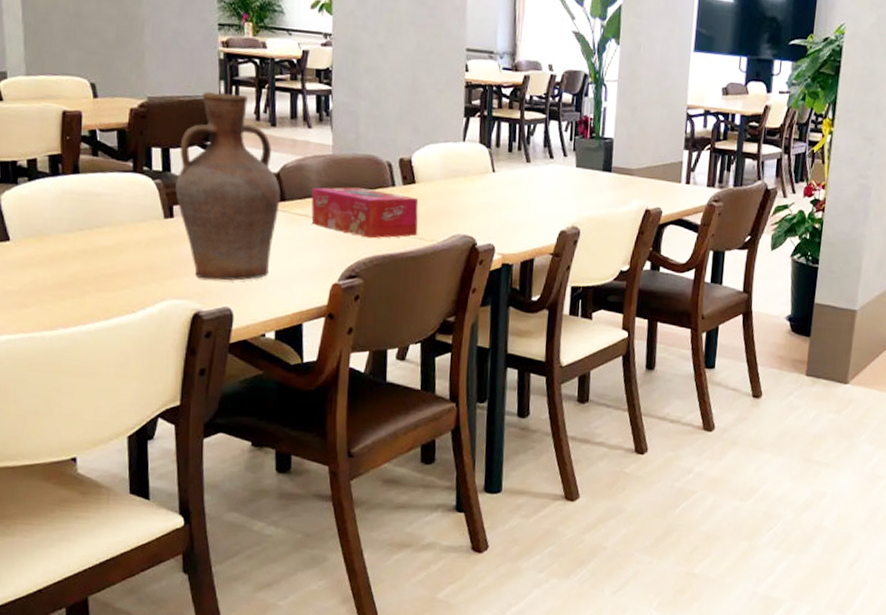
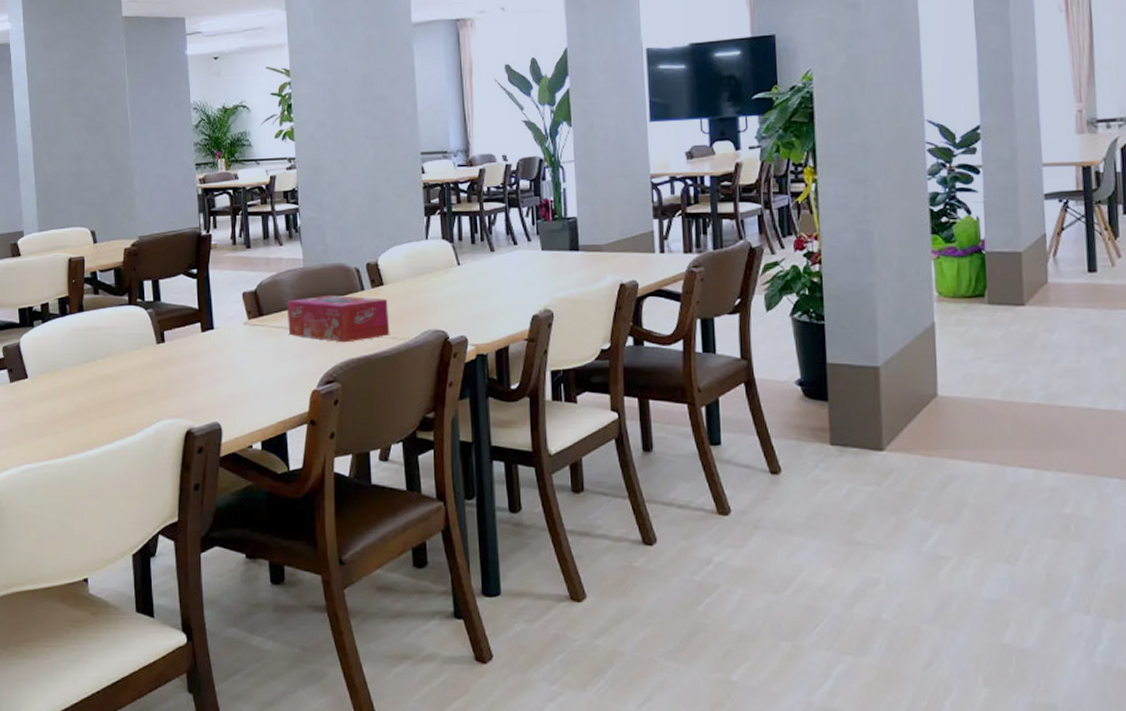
vase: present [175,92,281,281] -> none [165,224,258,397]

